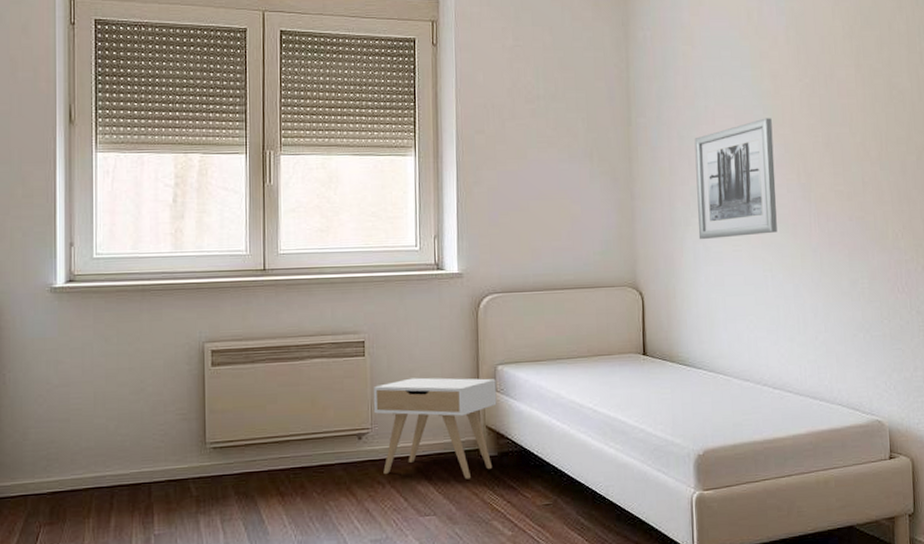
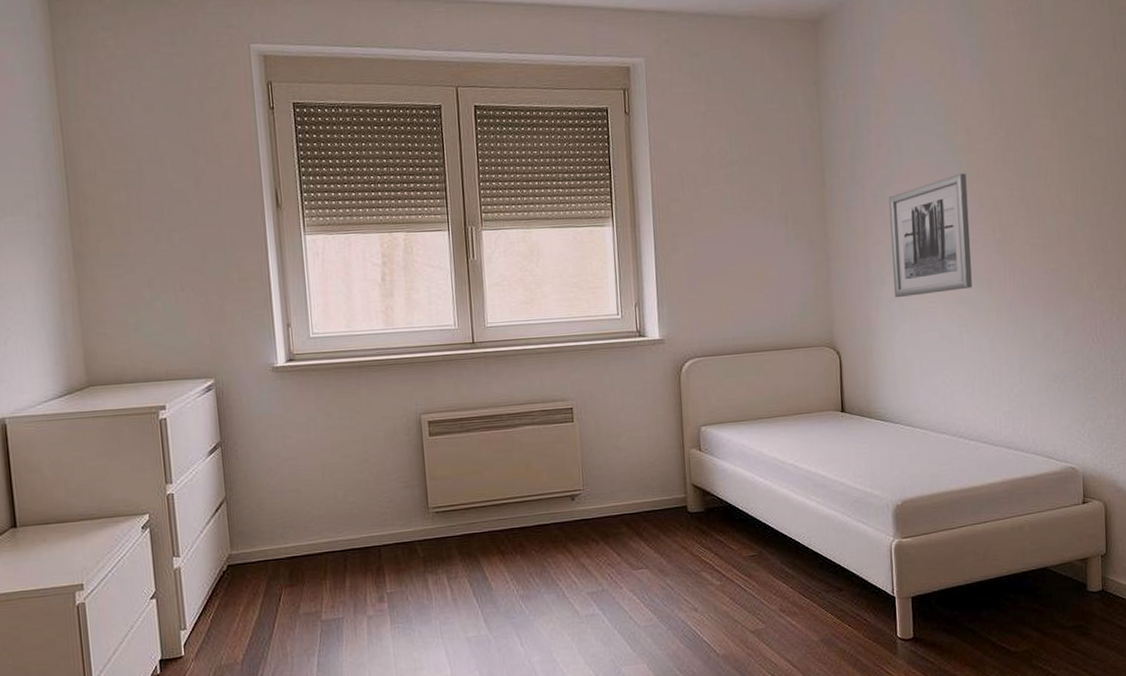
nightstand: present [373,377,497,480] -> none [583,439,702,535]

